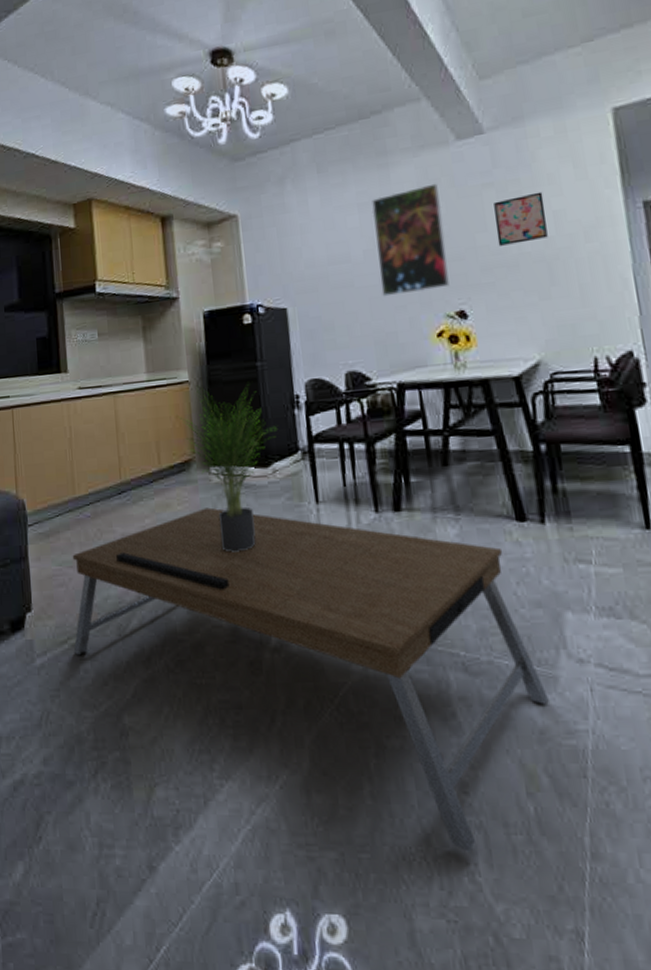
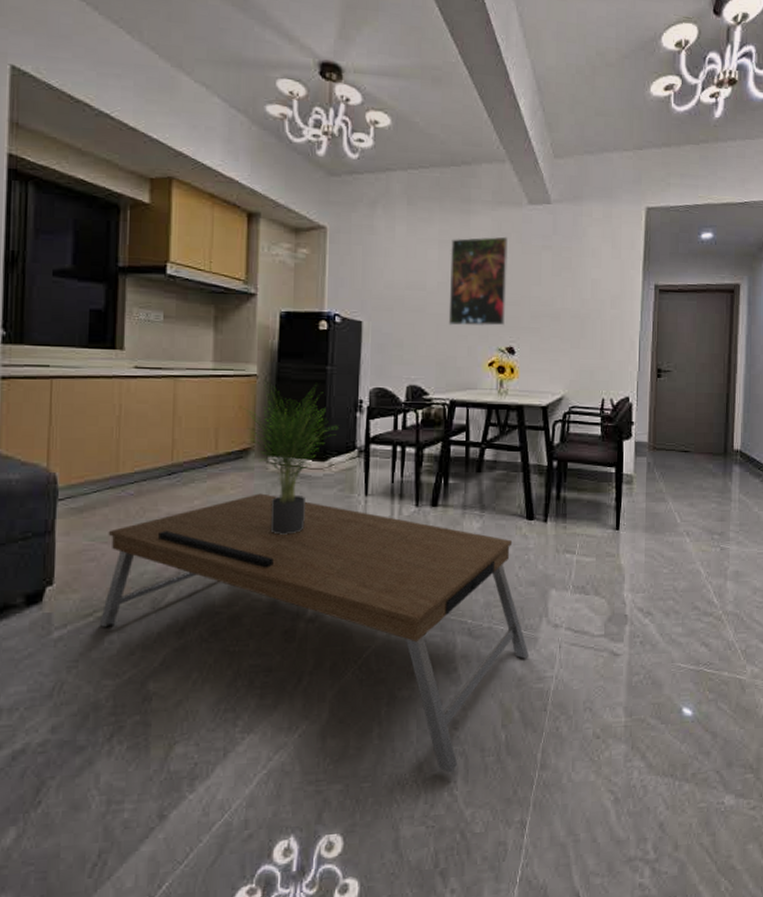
wall art: present [494,191,548,246] -> none [547,261,587,300]

